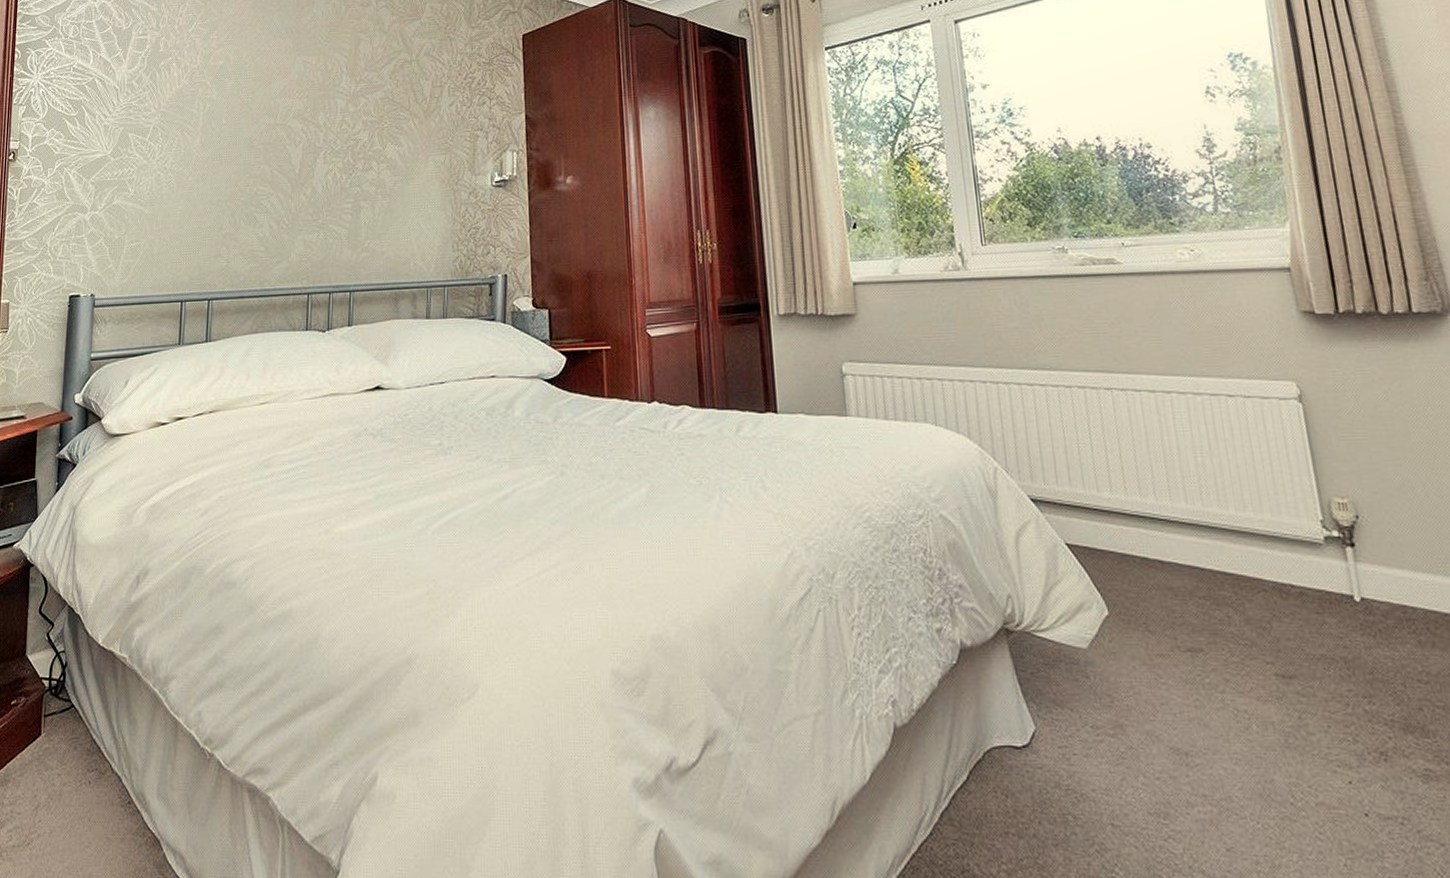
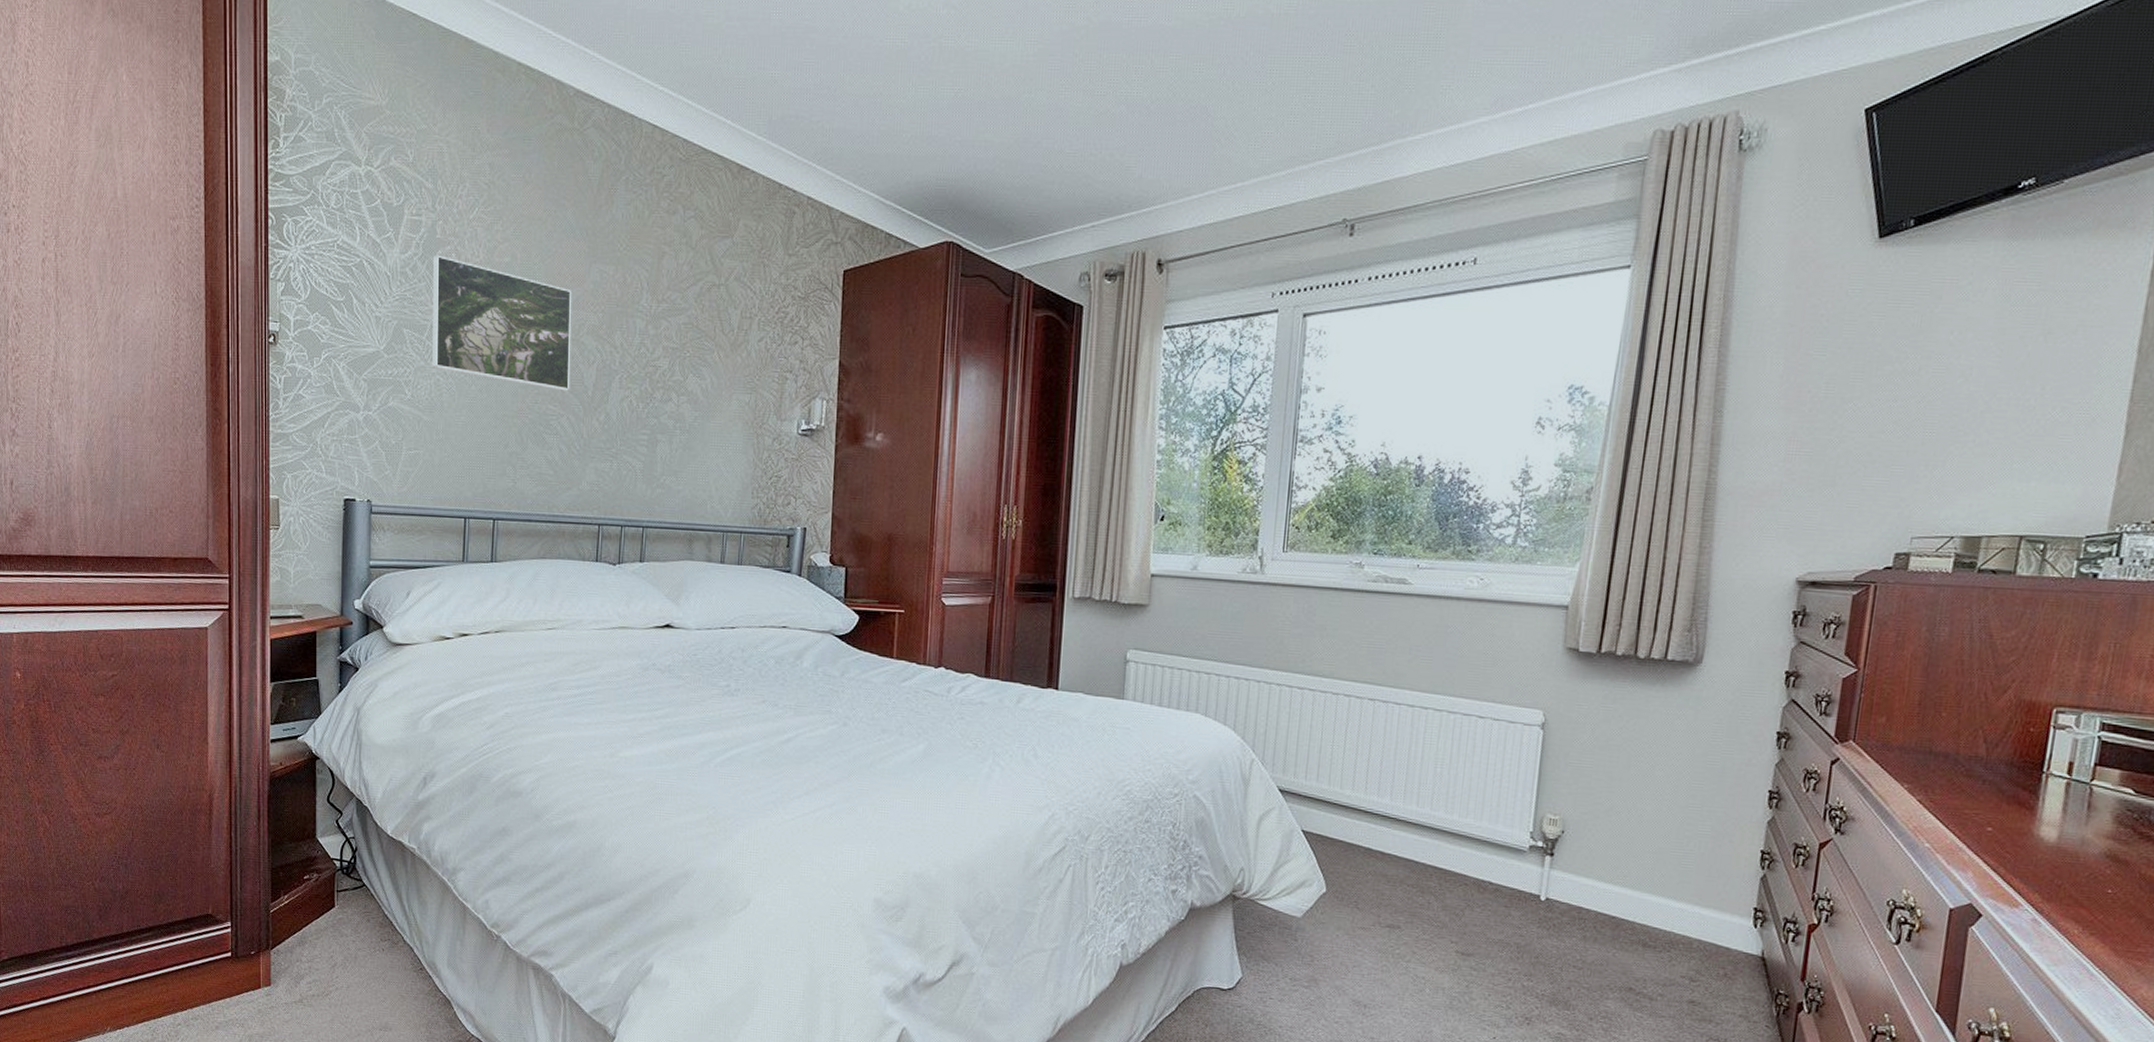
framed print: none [154,66,280,172] -> present [432,255,573,391]

